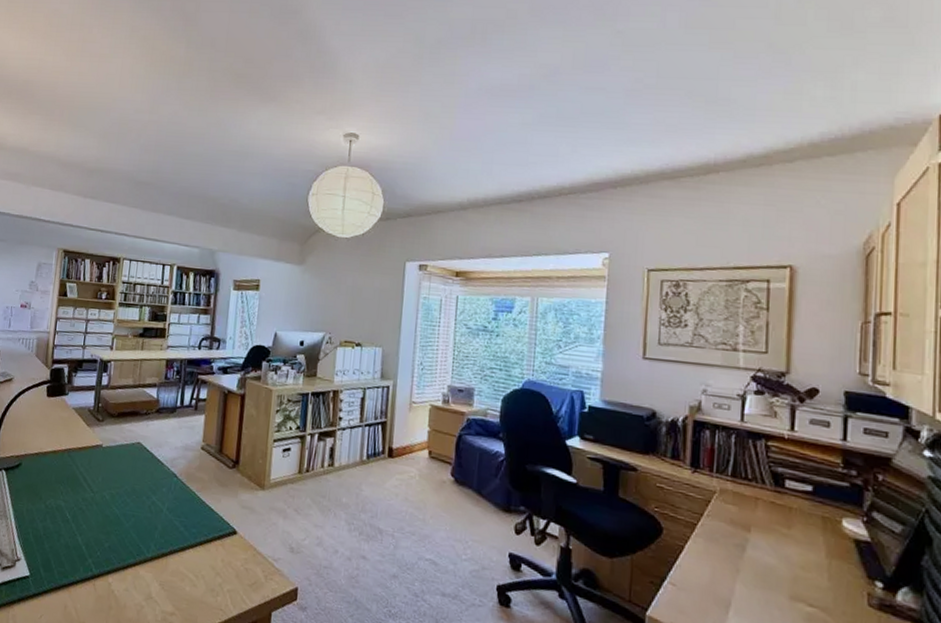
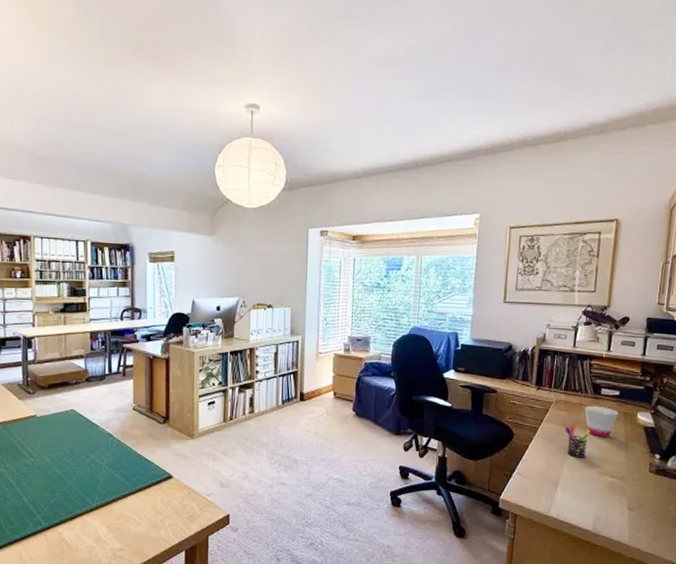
pen holder: none [734,526,773,574] -> present [564,425,591,458]
cup: none [762,500,813,548] -> present [584,405,618,437]

